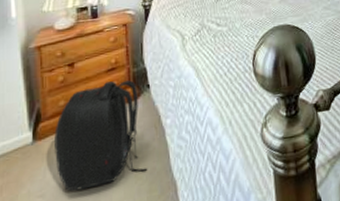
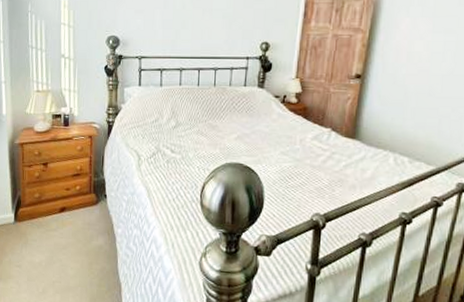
backpack: present [54,80,147,192] -> none [29,185,98,271]

